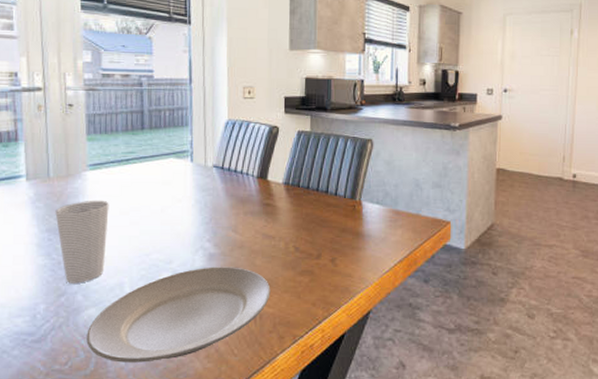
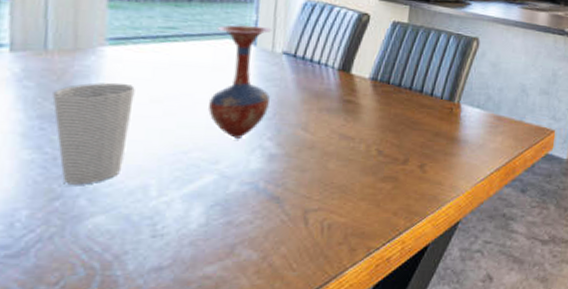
plate: present [86,267,271,363] -> none [89,169,345,281]
vase: none [162,145,207,241] -> present [208,24,272,138]

